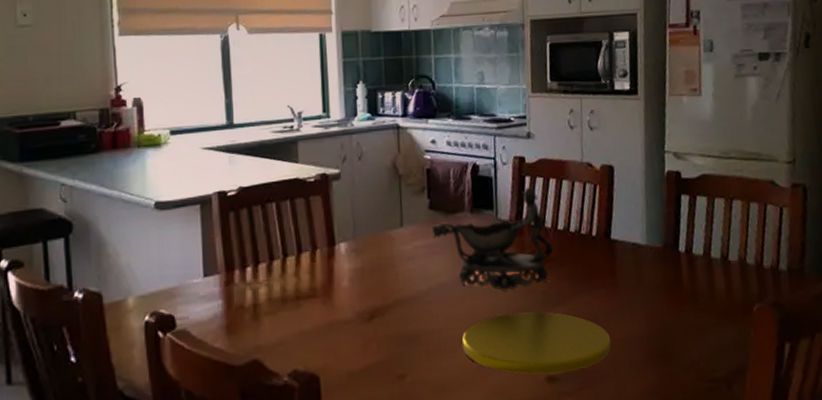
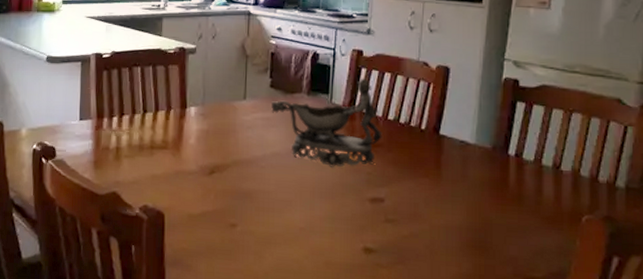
plate: present [461,312,611,375] -> none [288,187,430,247]

